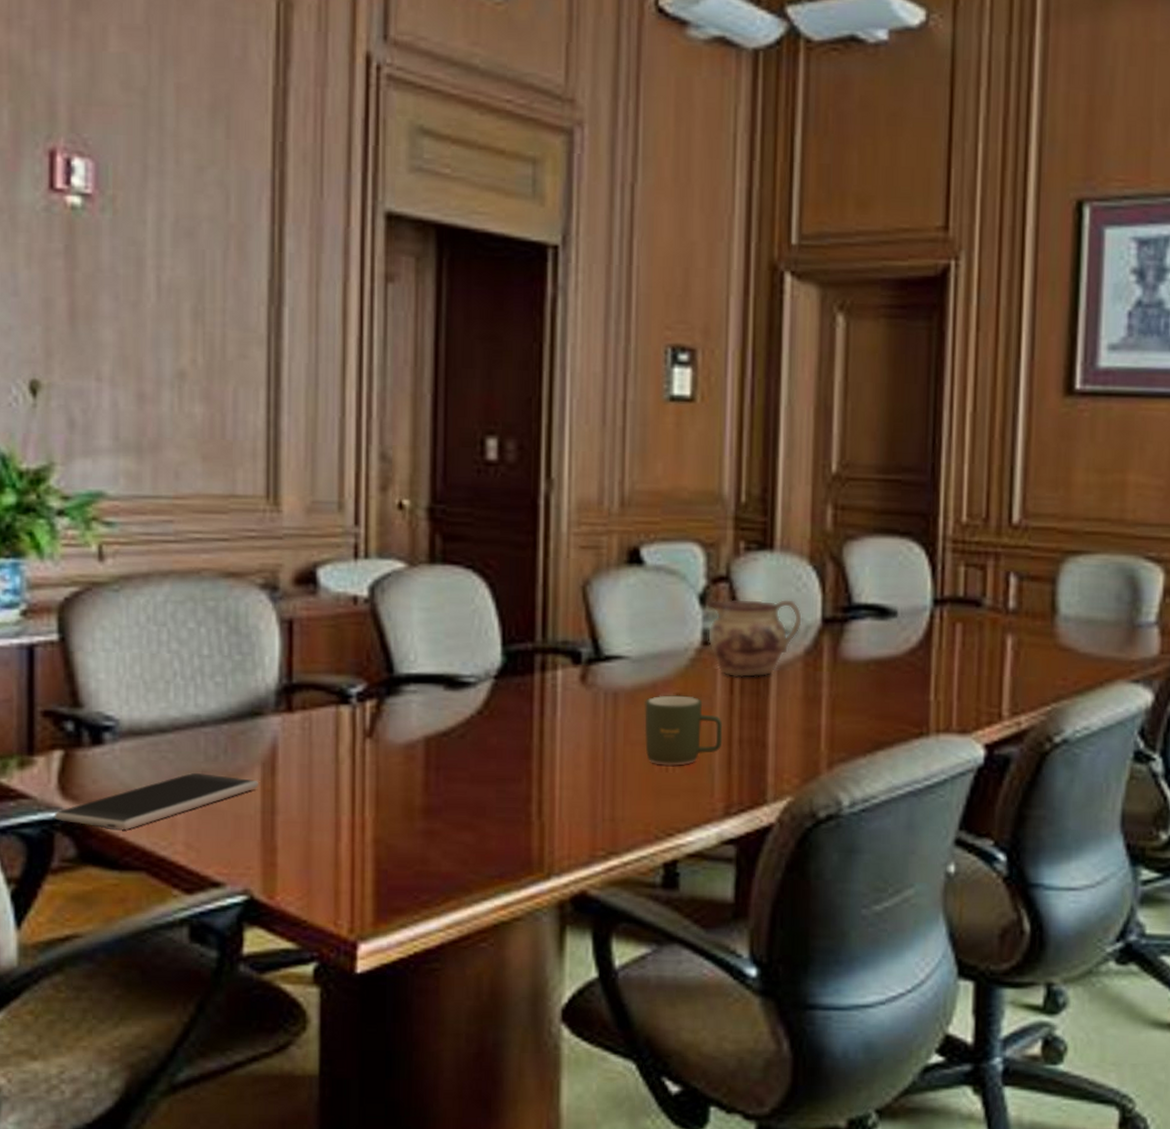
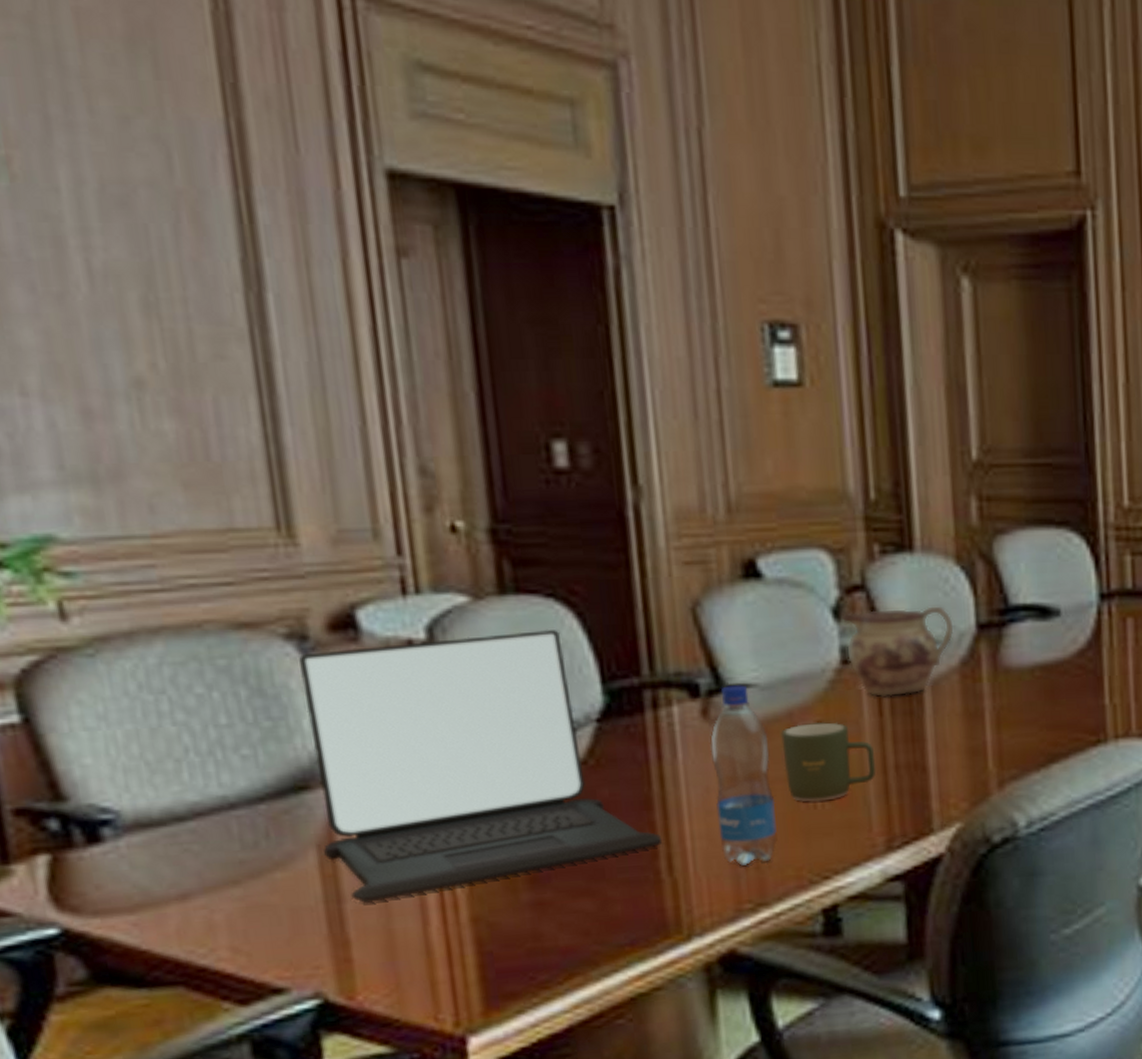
tablet: present [54,773,258,830] -> none [49,864,316,941]
laptop: none [266,595,536,818] -> present [299,629,663,904]
bottle: none [583,656,634,818] -> present [710,685,778,867]

